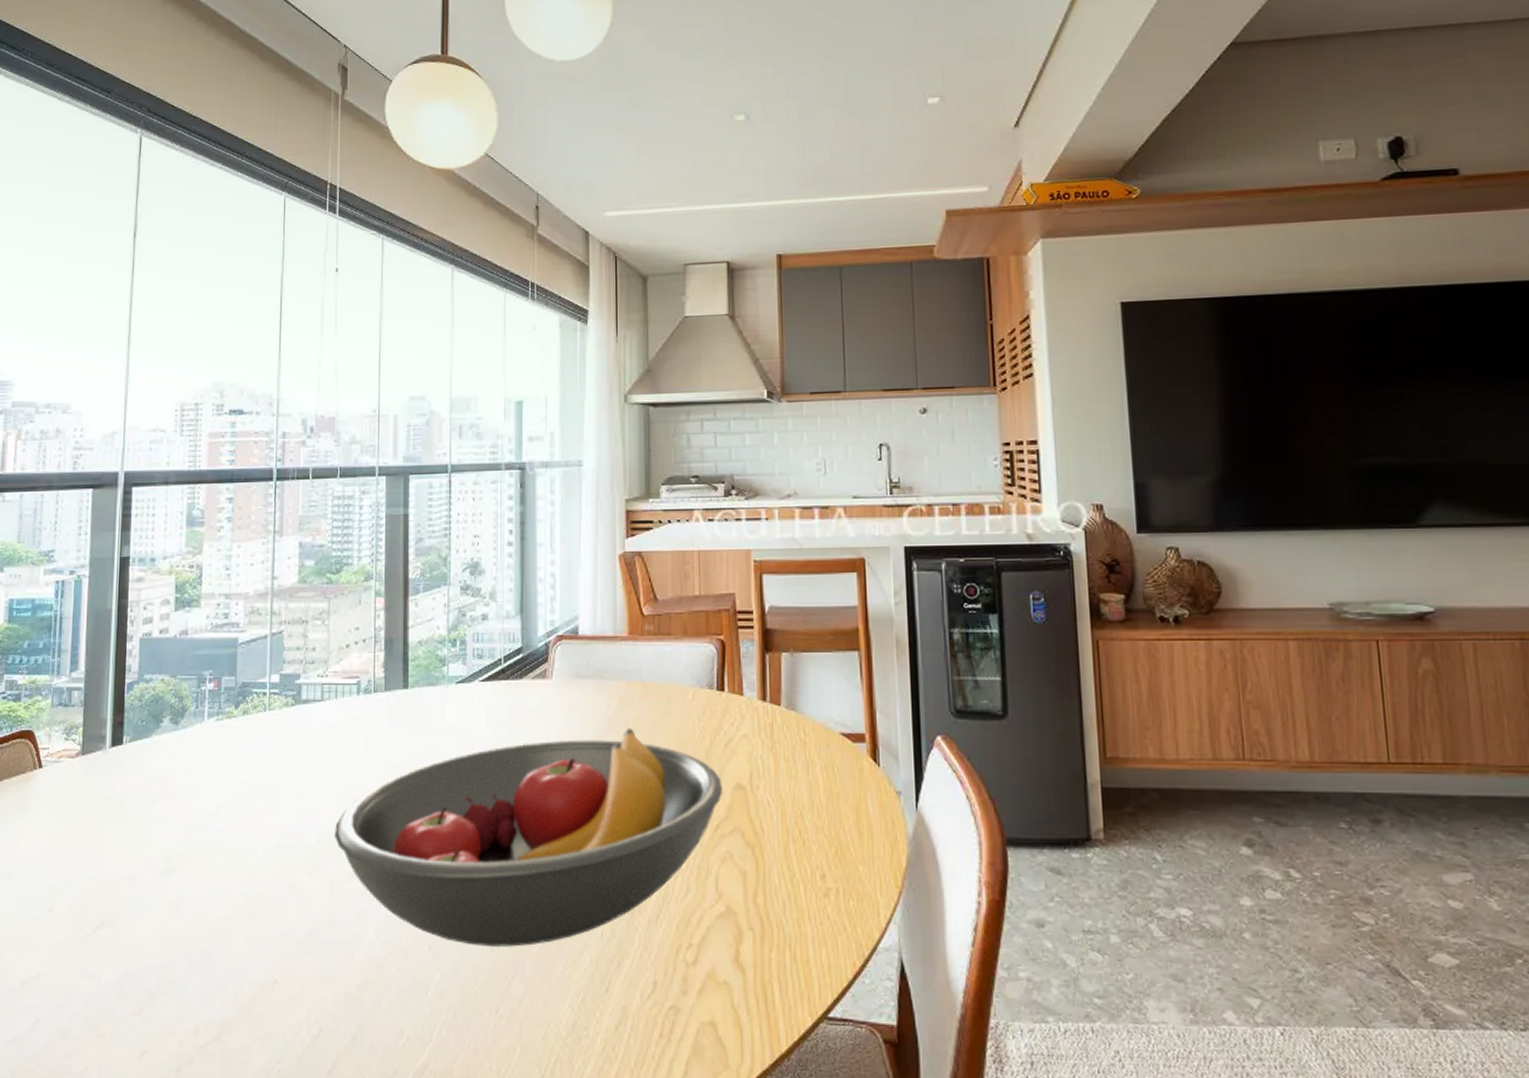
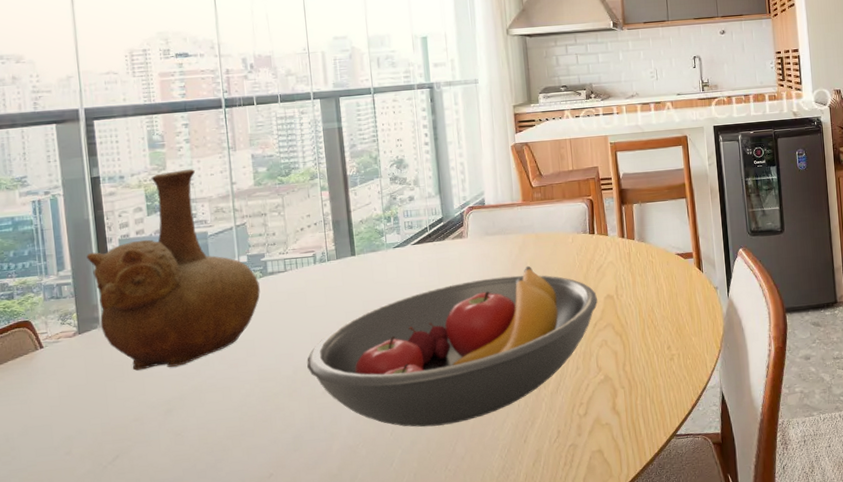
vase: none [103,556,290,812] -> present [86,169,260,371]

